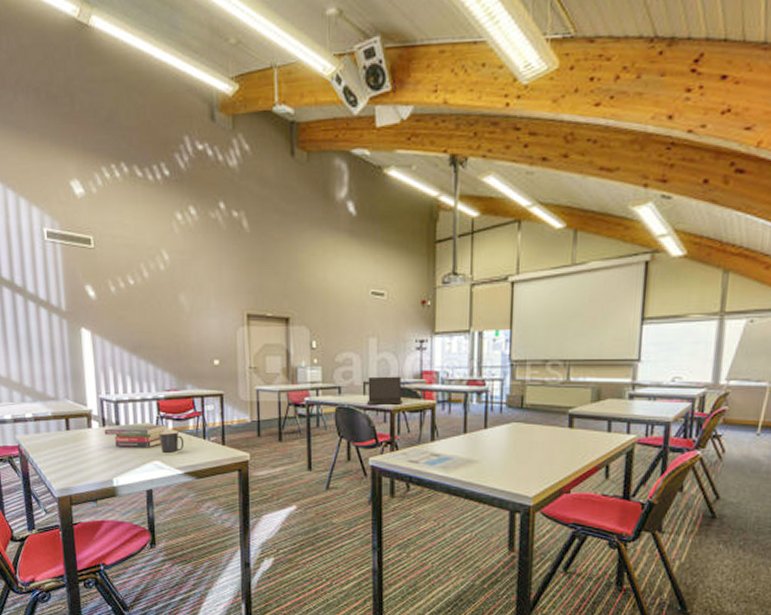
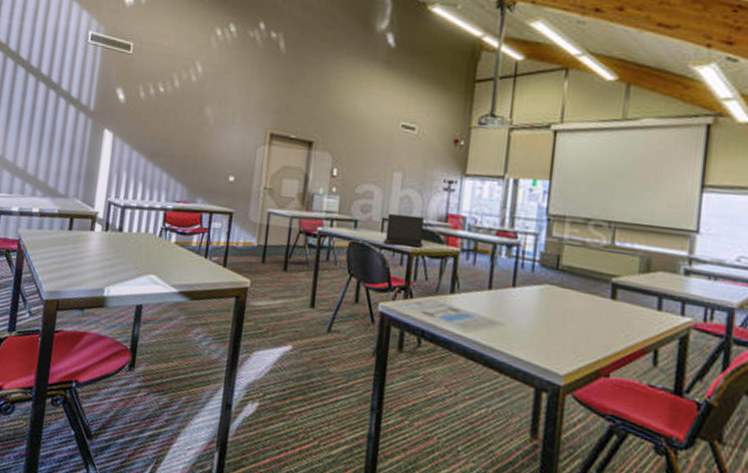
books: present [104,424,168,448] -> none [105,231,170,260]
mug: present [158,431,185,456] -> none [158,243,185,271]

